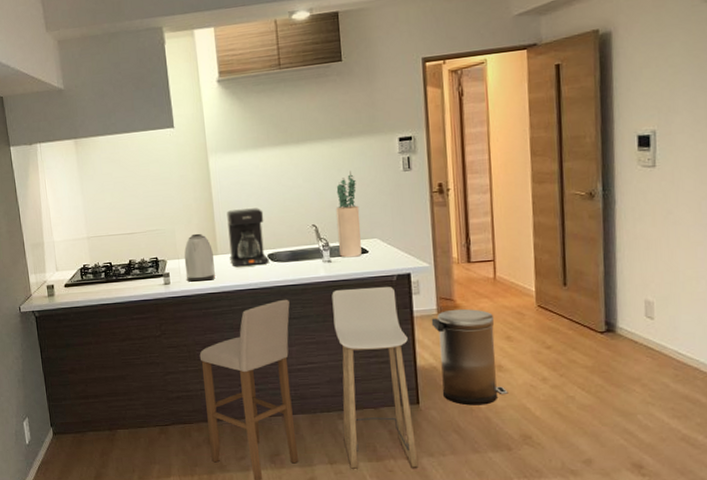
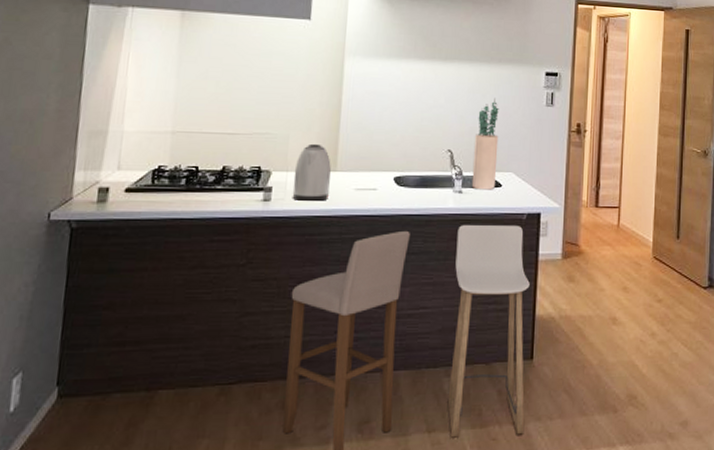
coffee maker: present [227,208,269,266] -> none [349,122,397,188]
pedal bin: present [431,308,508,406] -> none [555,255,620,362]

